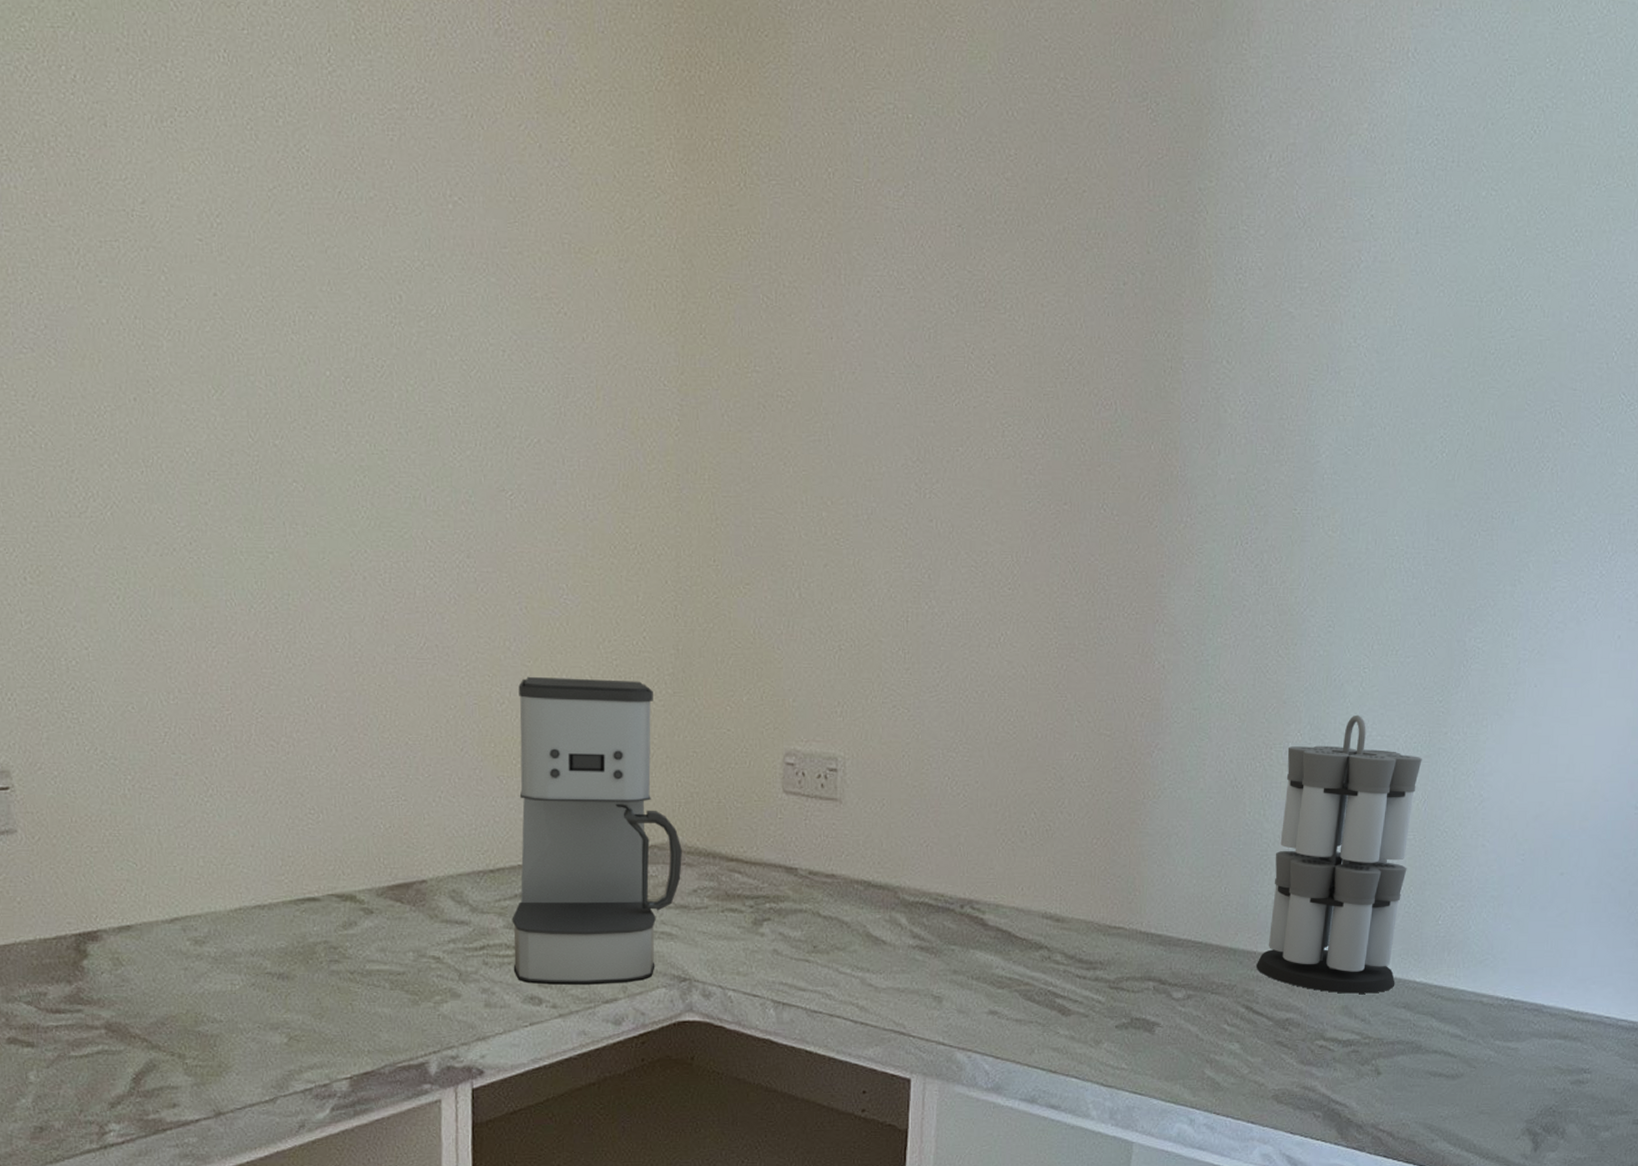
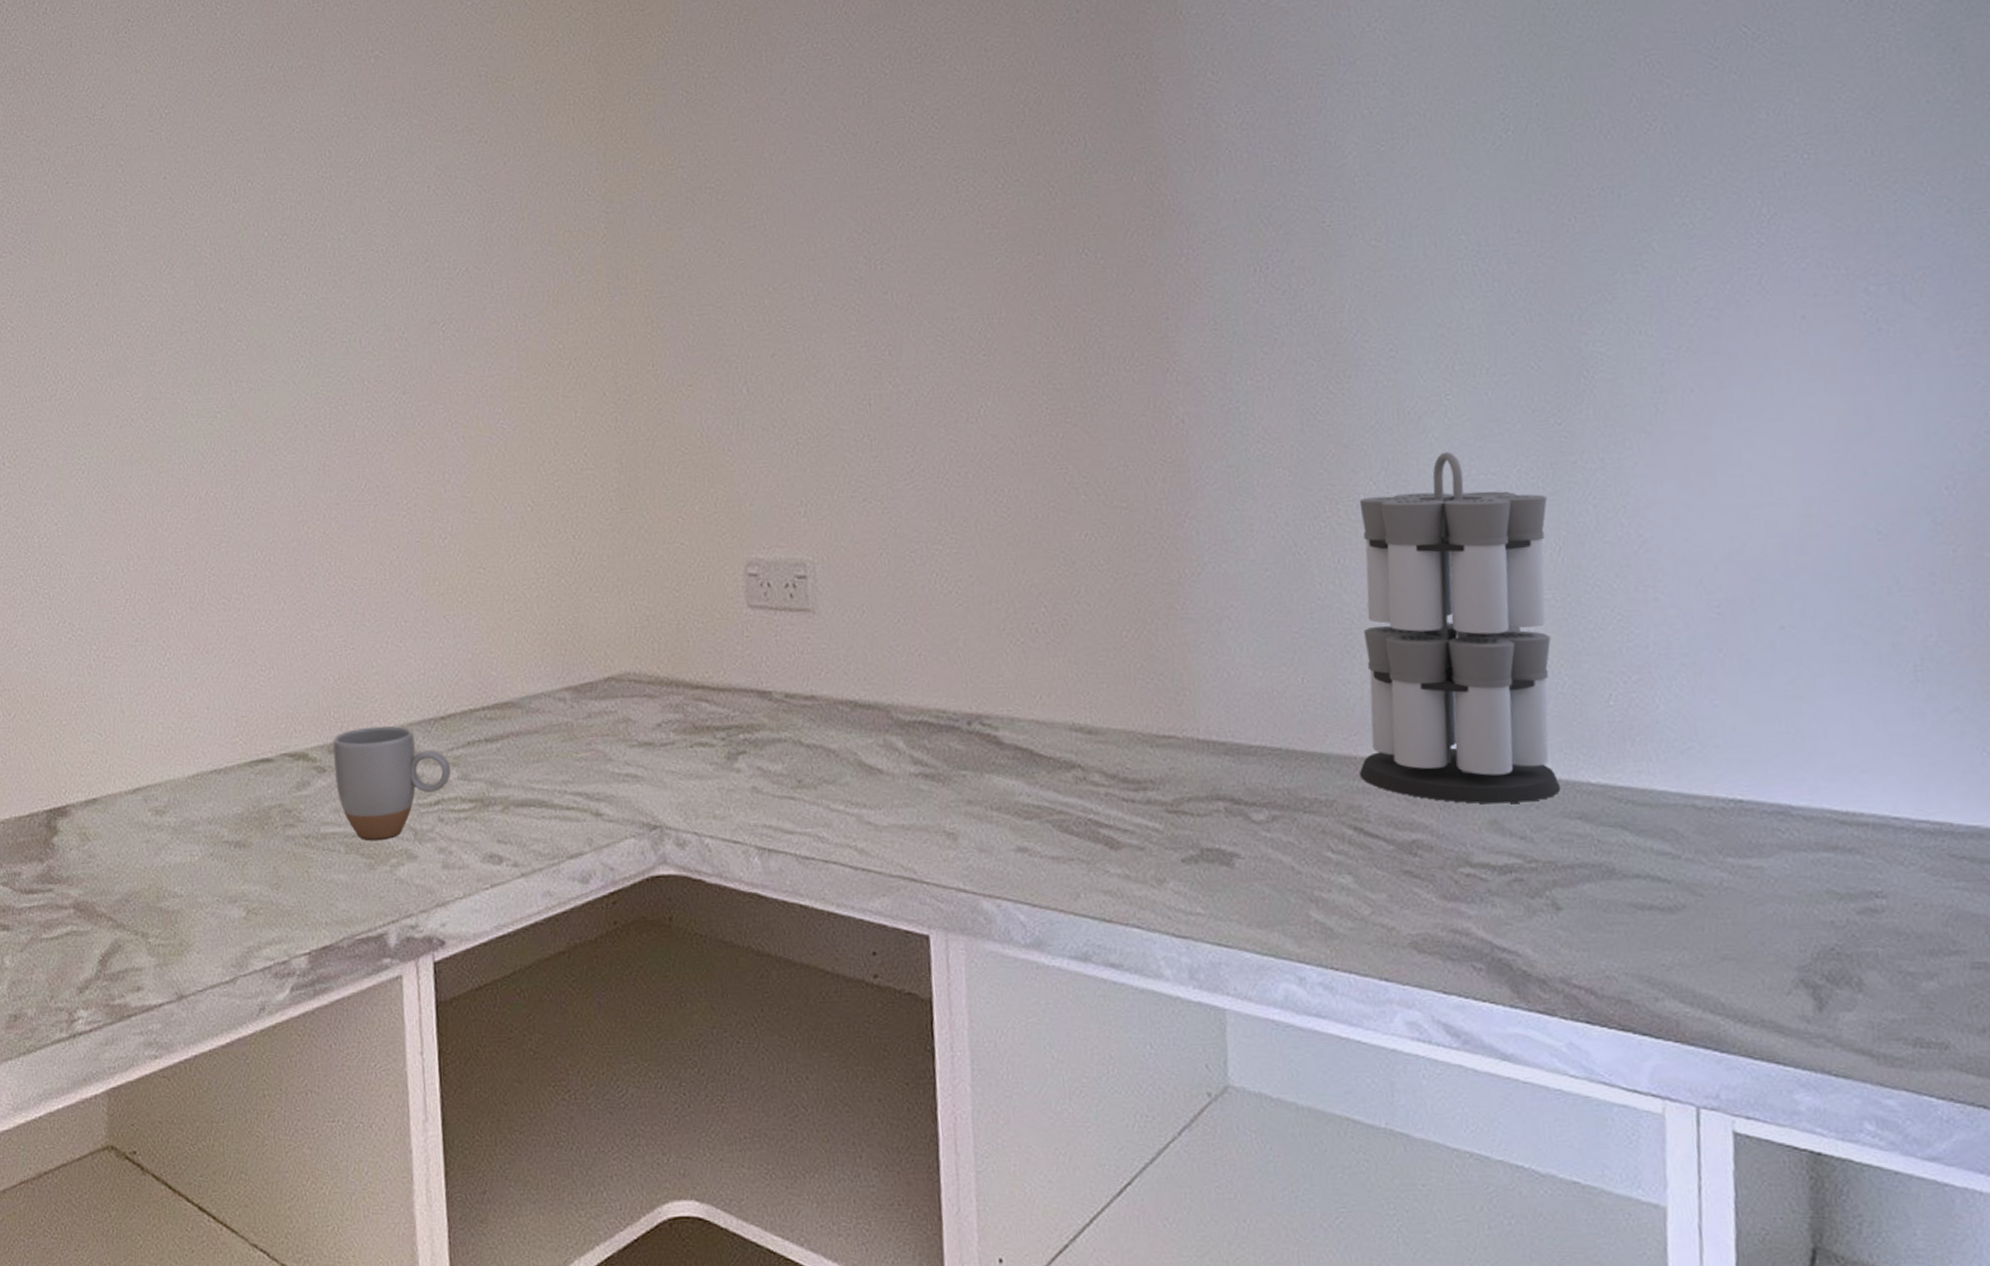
mug: none [381,874,497,980] -> present [333,726,451,842]
coffee maker: present [512,676,682,986] -> none [460,501,643,841]

